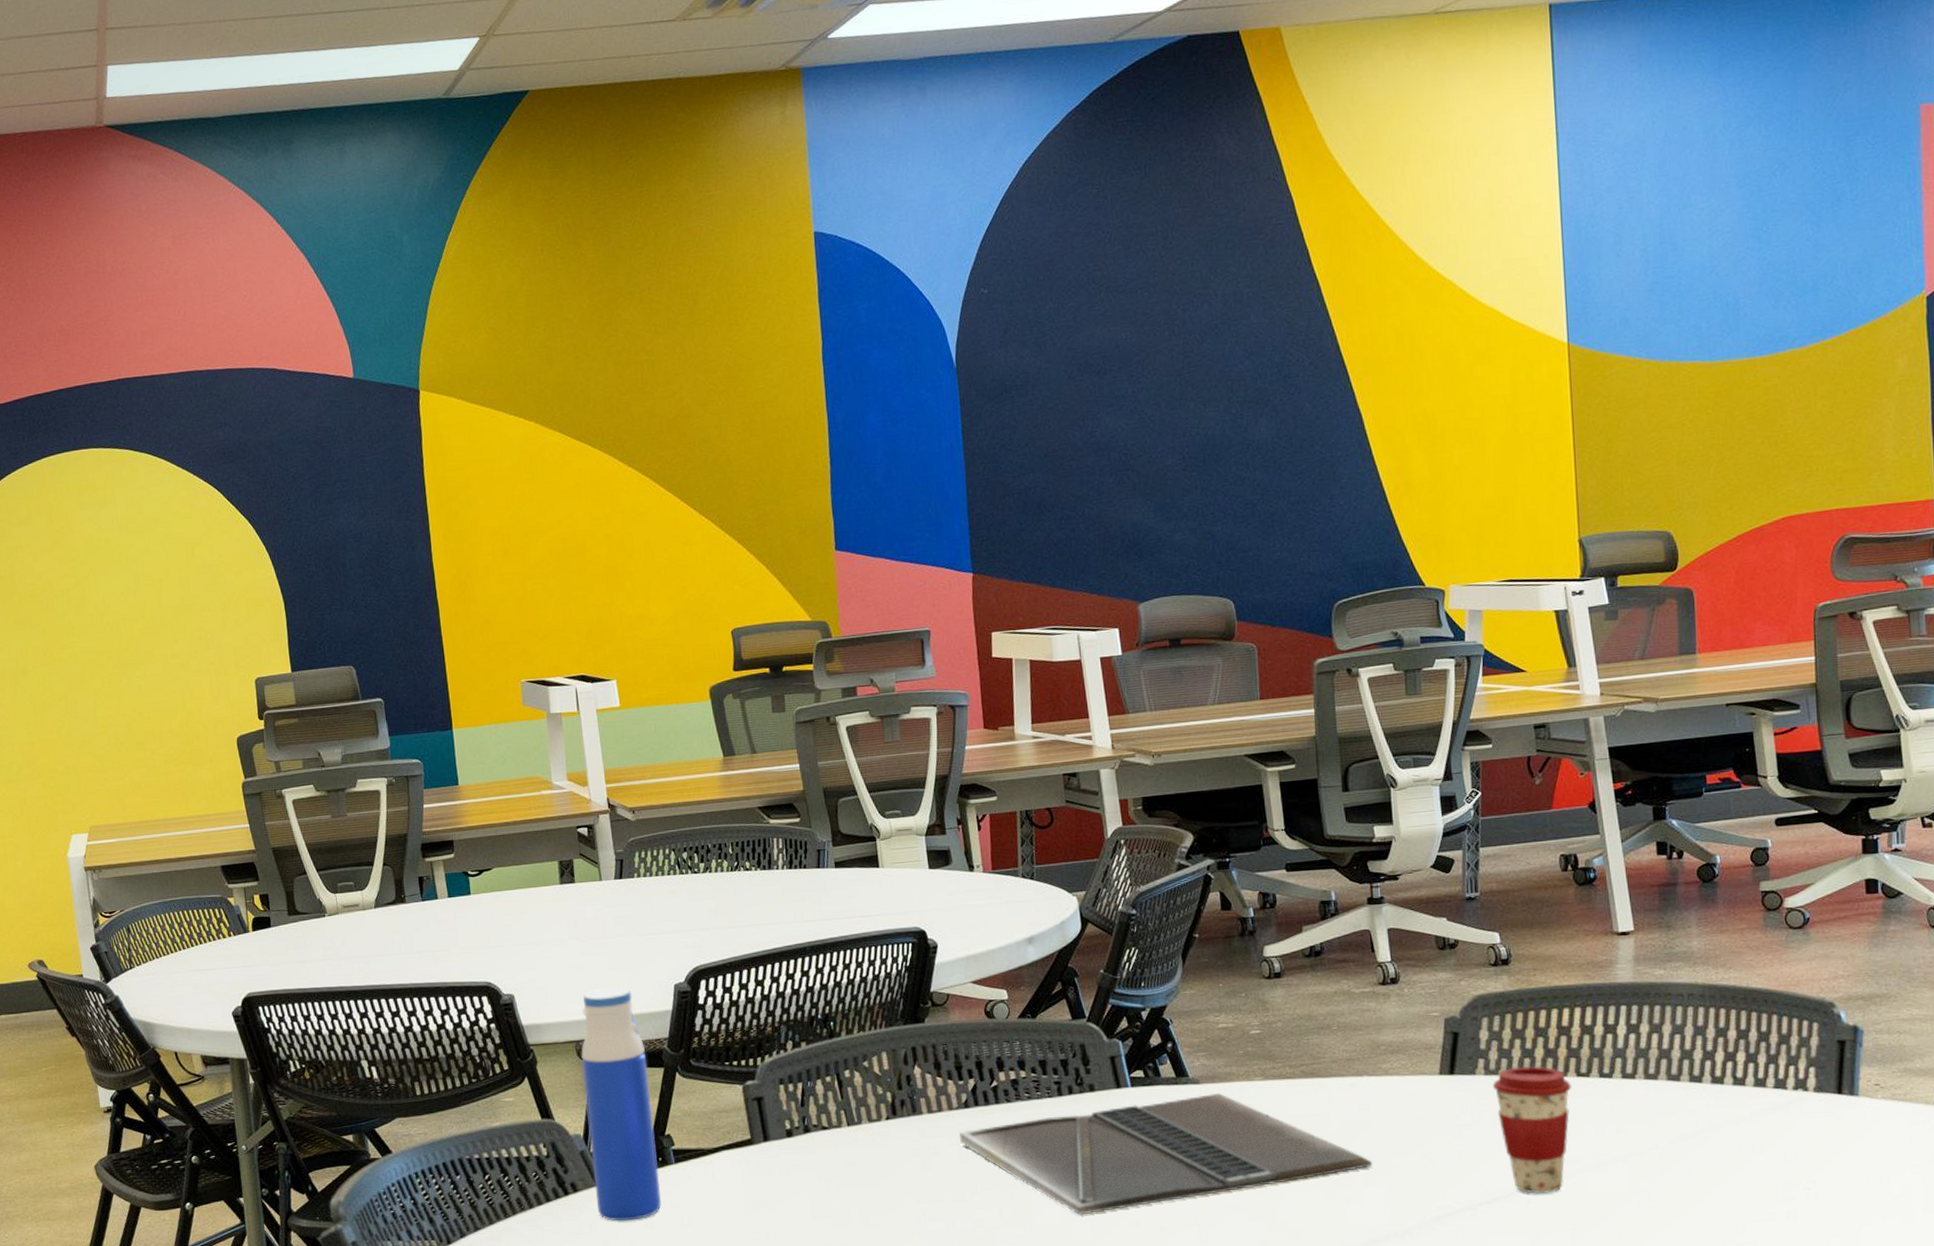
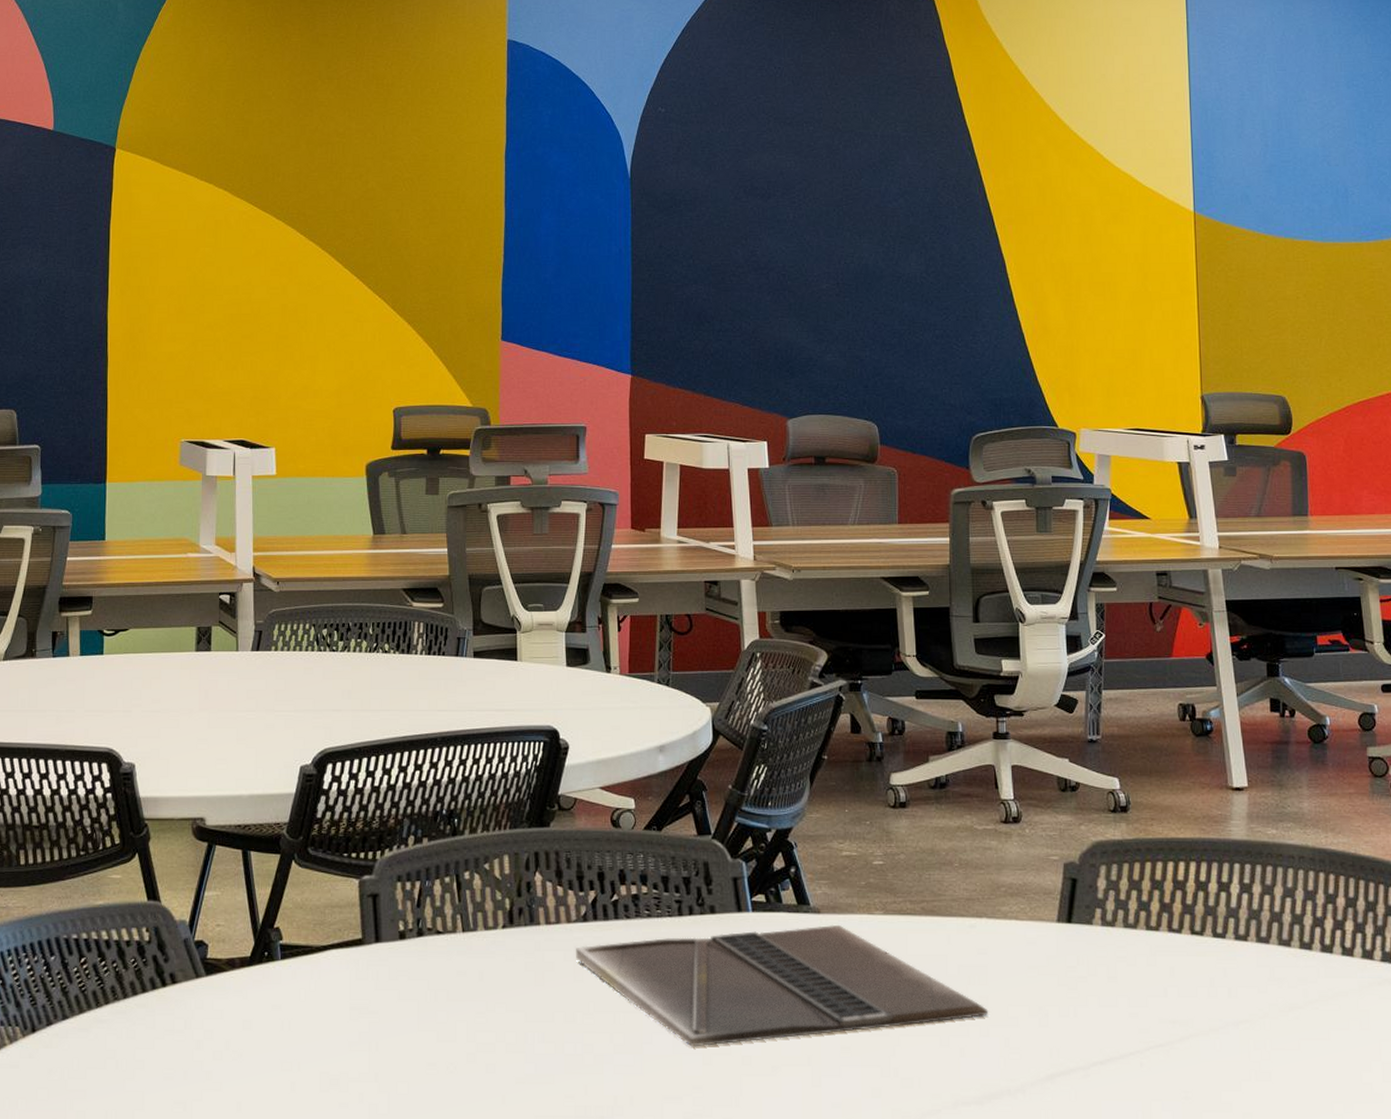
water bottle: present [581,987,661,1221] -> none [194,765,264,1020]
coffee cup: present [1492,1066,1572,1195] -> none [1108,919,1186,1058]

